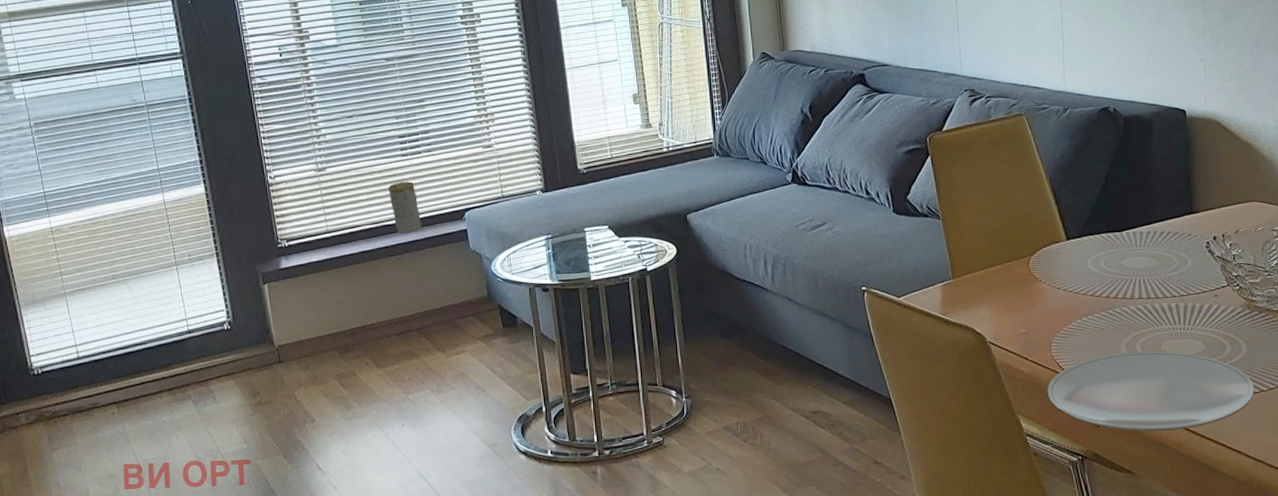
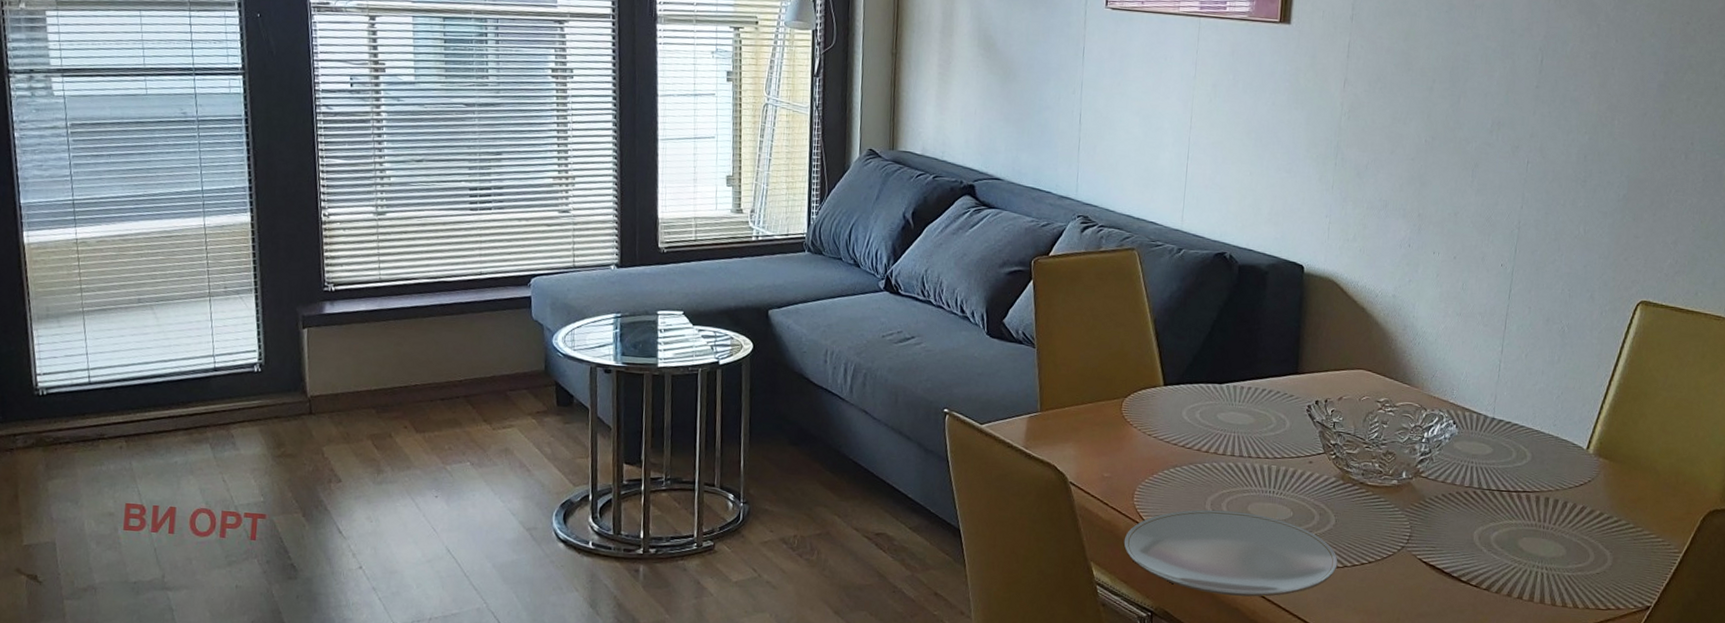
candle: present [389,181,422,234] -> none [451,237,483,294]

